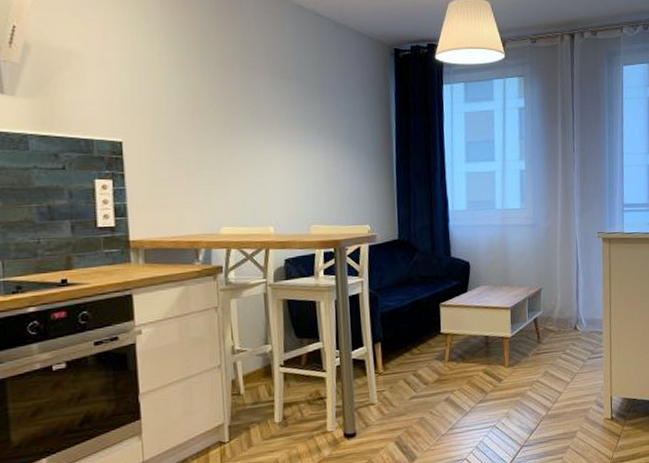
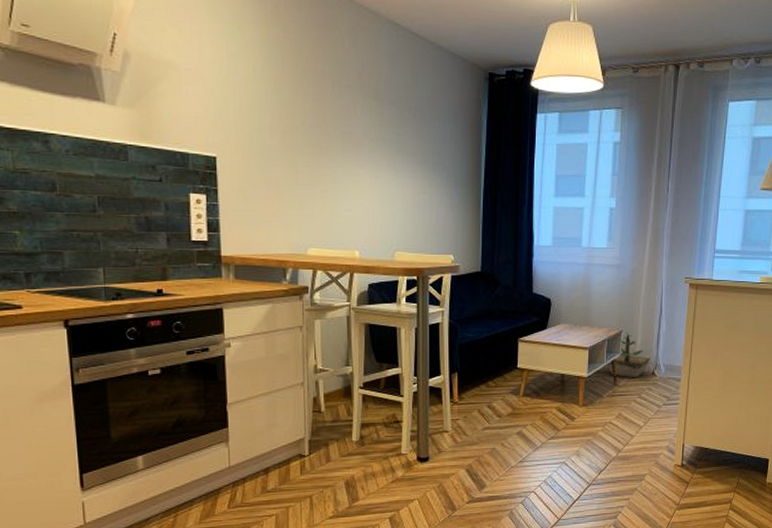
potted plant: none [528,289,572,335] -> present [606,332,651,378]

